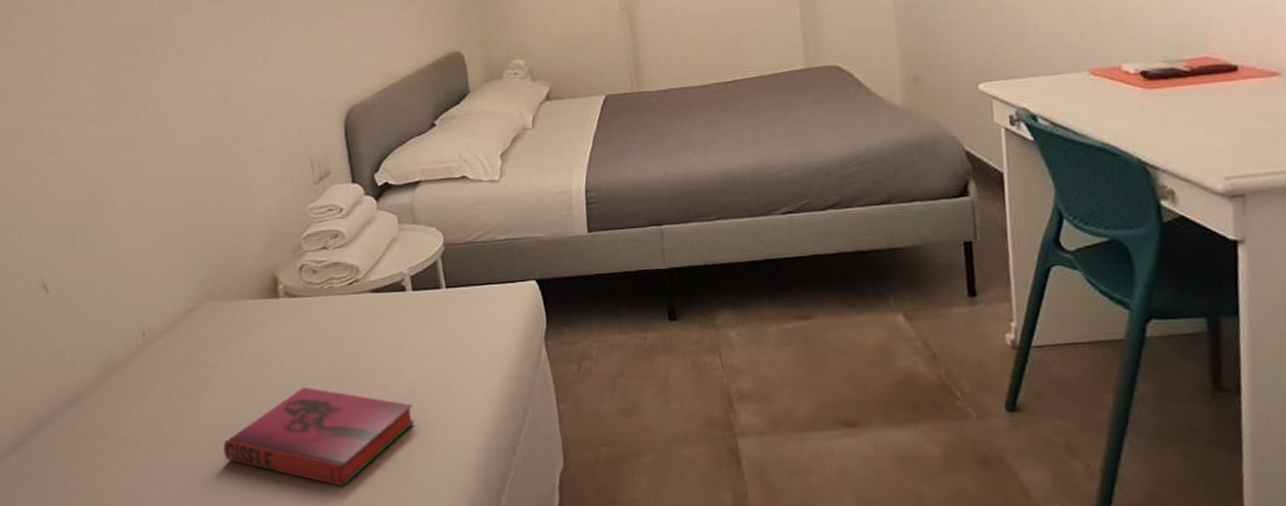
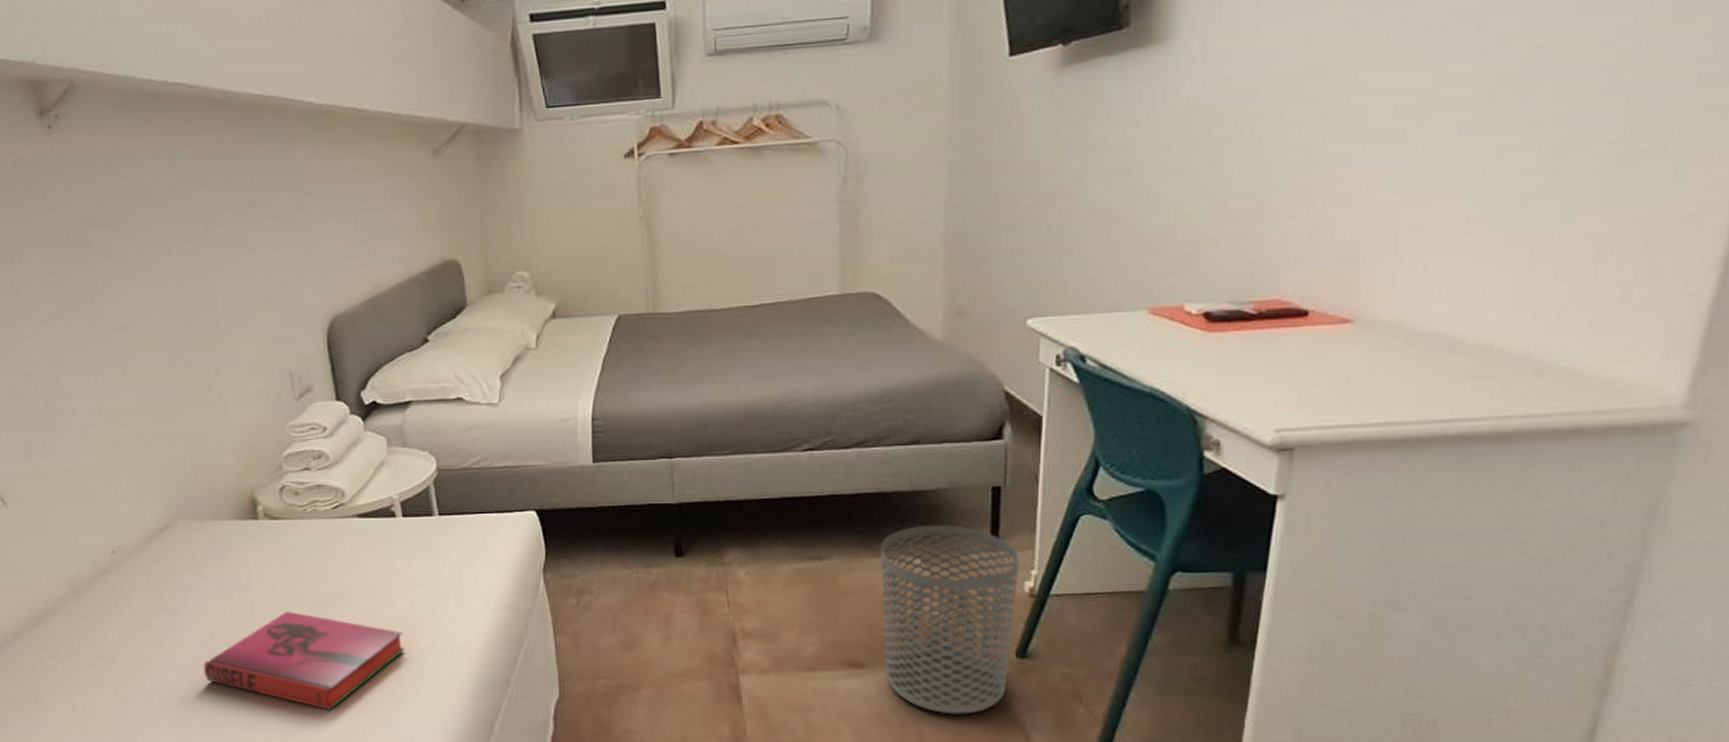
waste bin: none [864,280,1001,473] -> present [881,525,1020,714]

